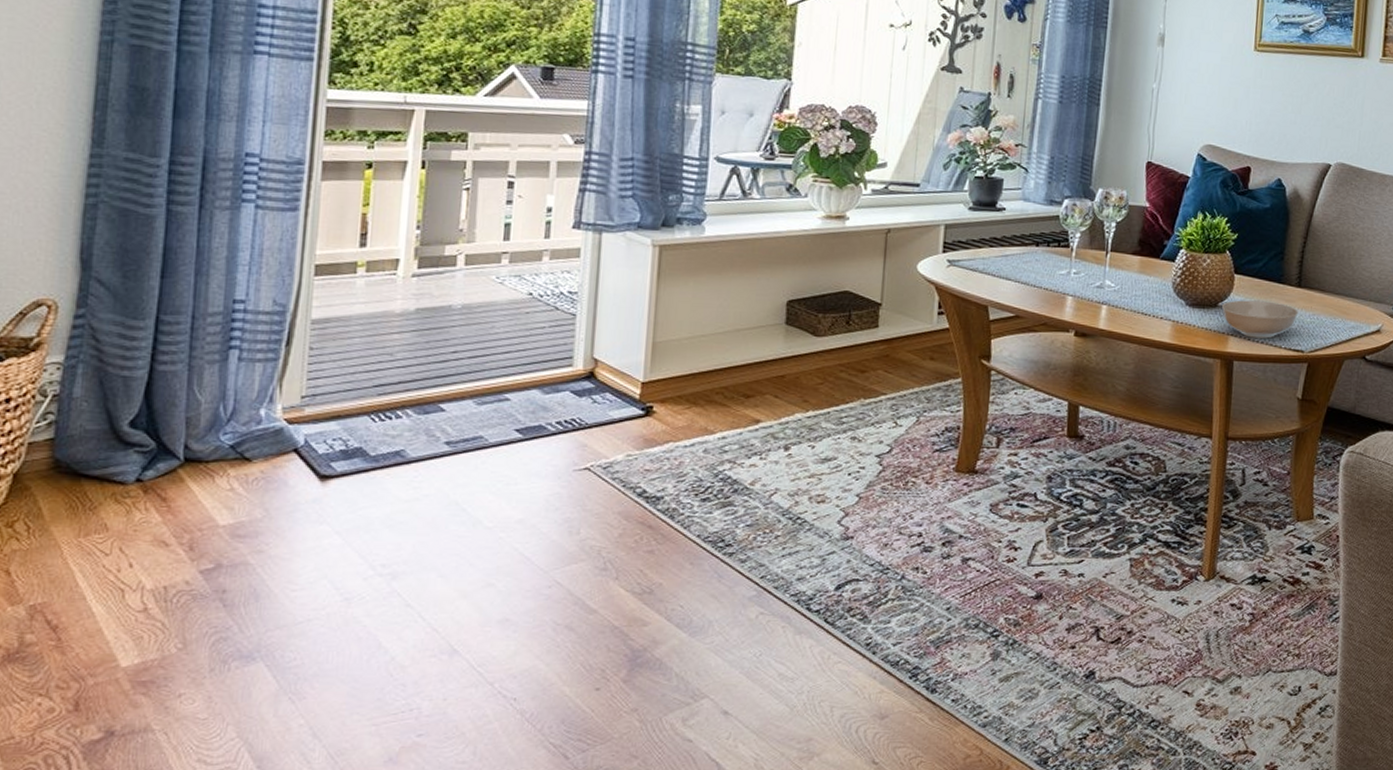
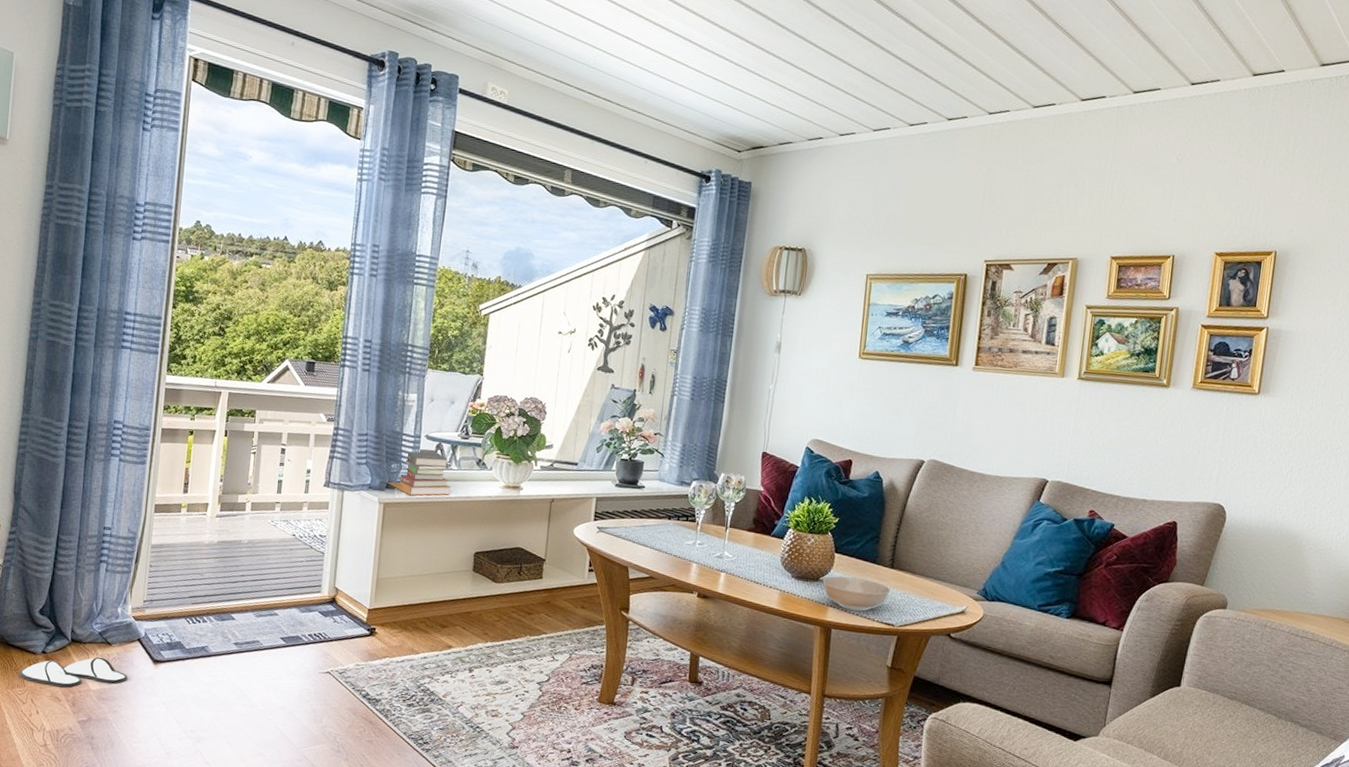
slippers: none [97,479,279,527] -> present [19,657,128,688]
books: none [662,174,753,235] -> present [386,449,451,496]

